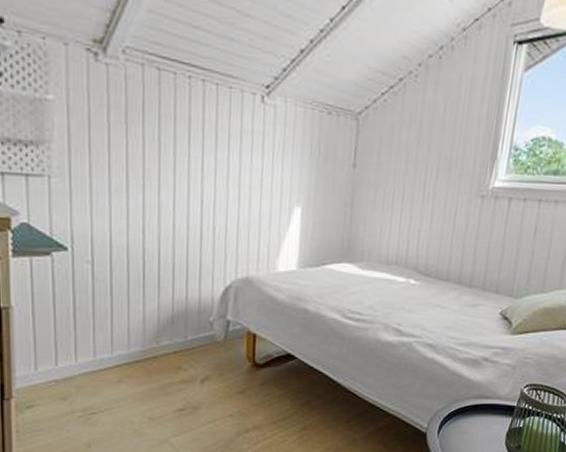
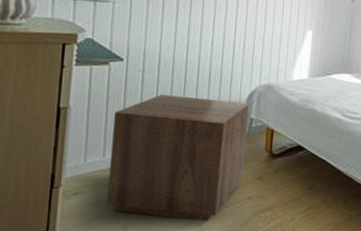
nightstand: none [62,291,225,440] -> present [107,94,250,221]

